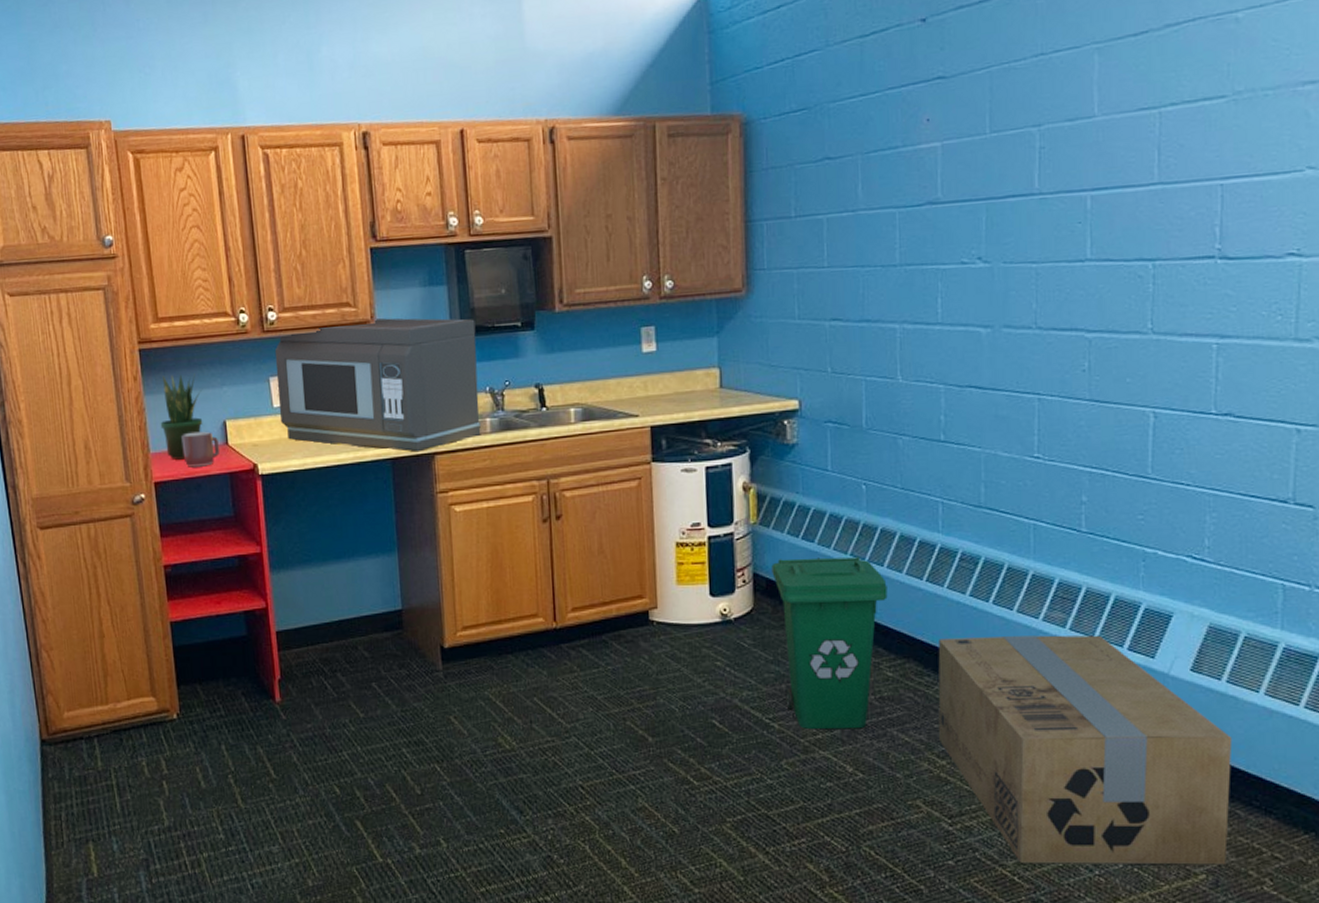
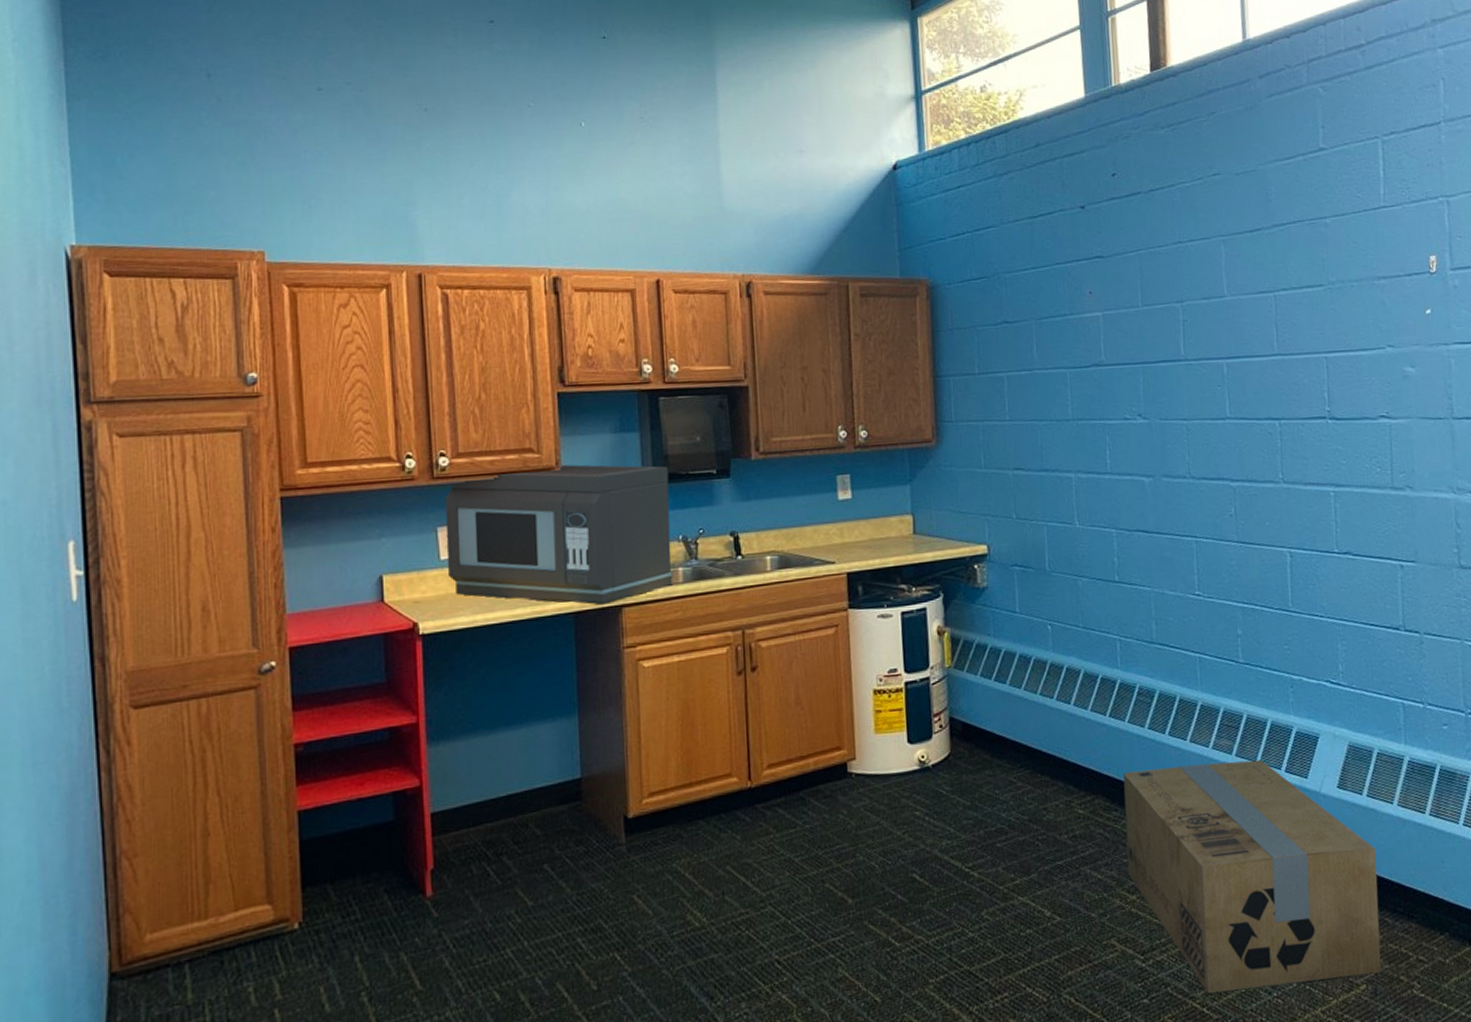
planter: present [160,373,203,460] -> none [301,524,355,621]
mug: present [181,431,219,467] -> none [327,587,372,629]
recycling bin: present [771,556,888,730] -> none [966,695,1076,875]

